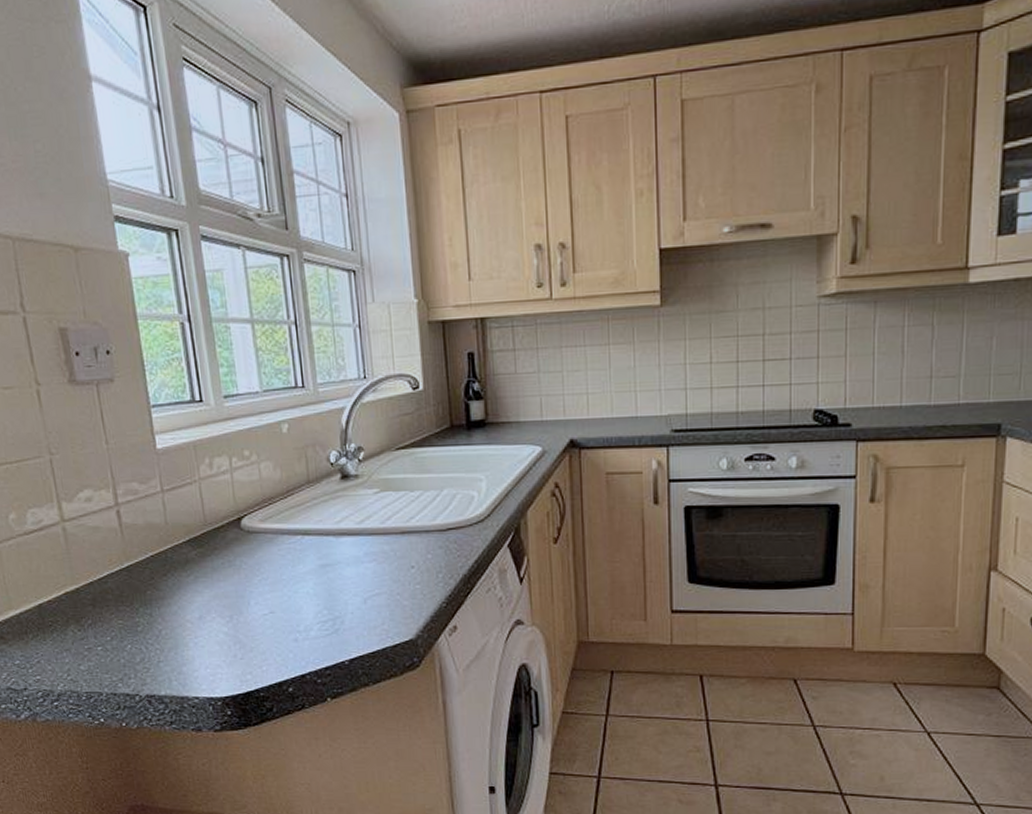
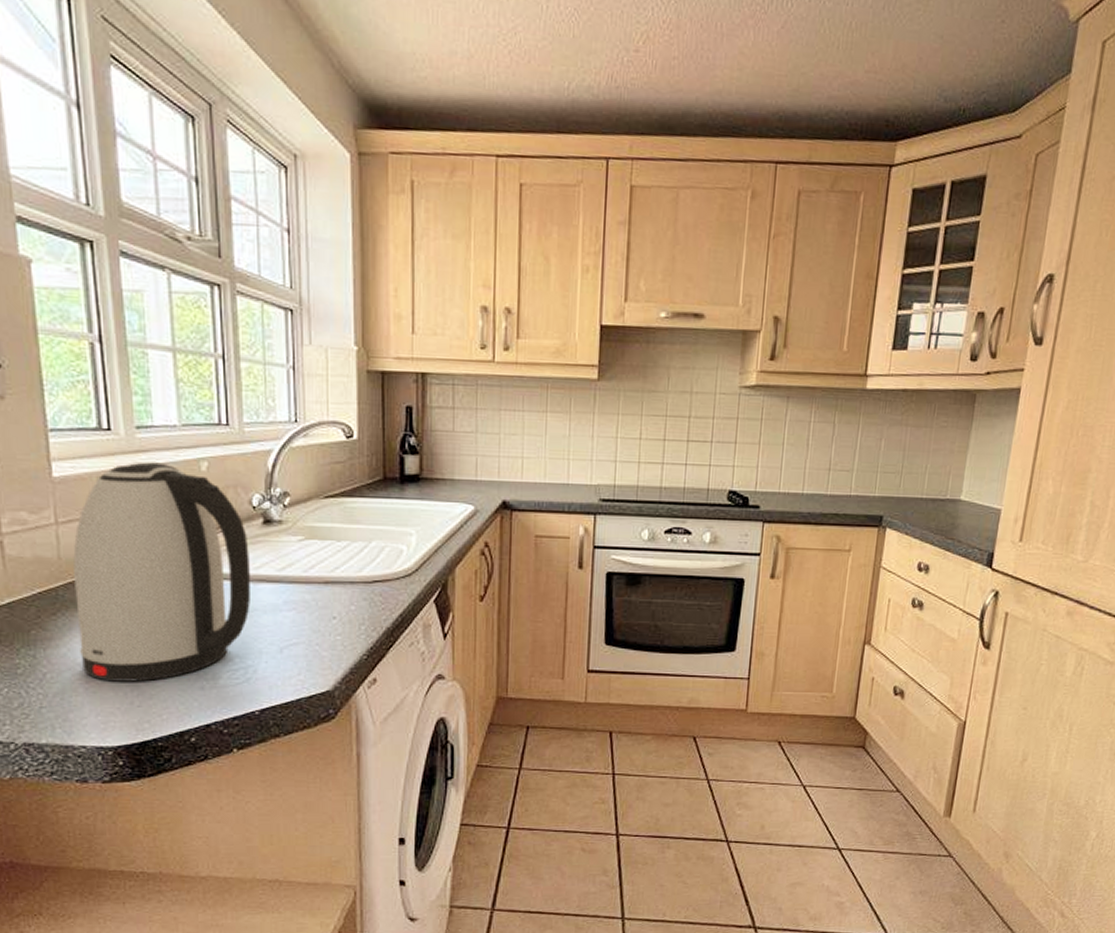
kettle: none [177,428,334,636] -> present [73,462,250,682]

